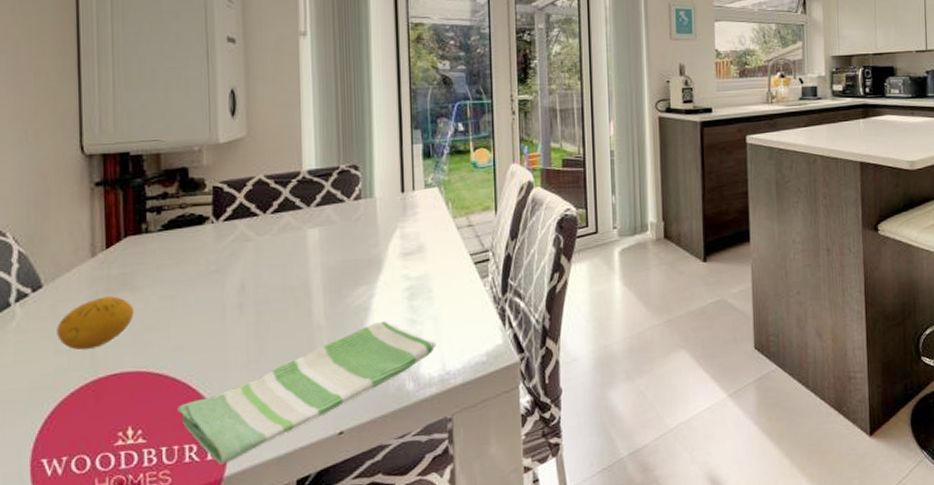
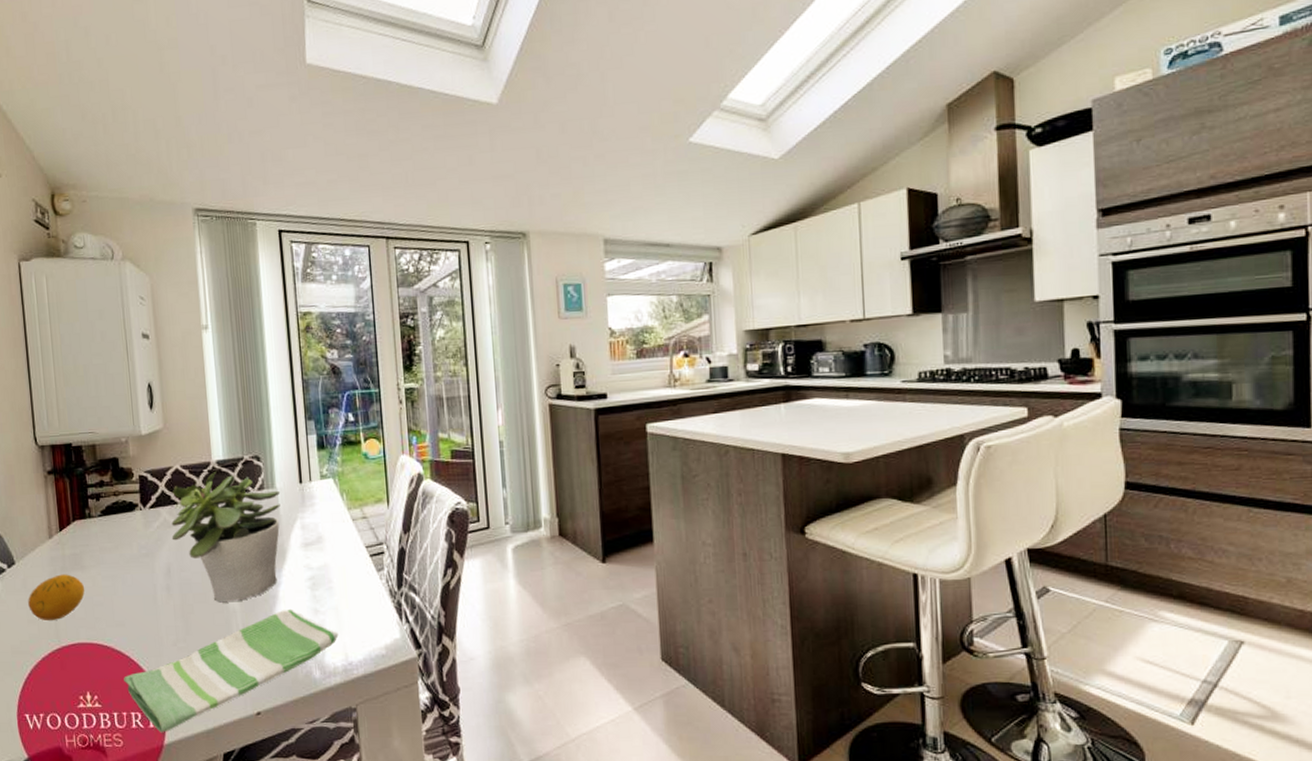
potted plant: none [248,180,380,319] -> present [171,470,281,603]

